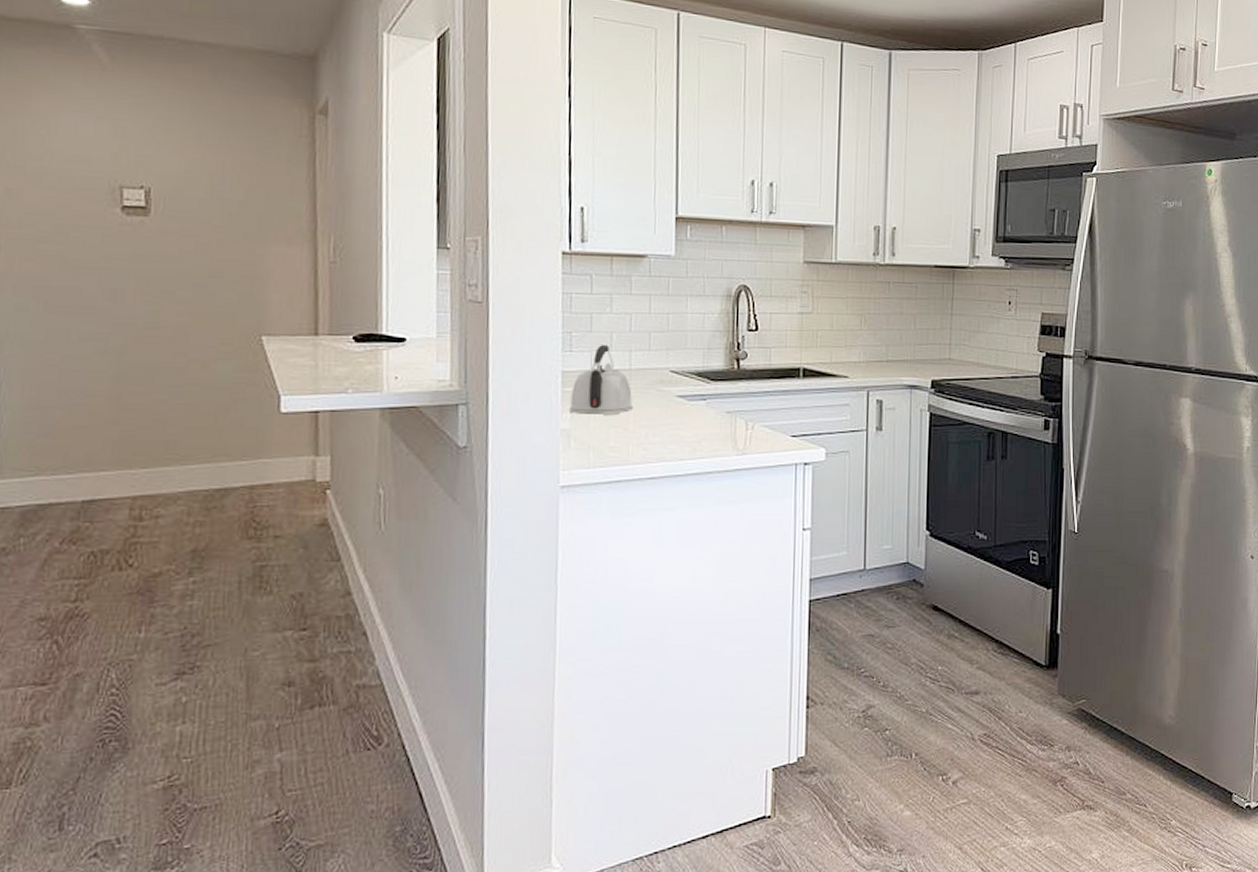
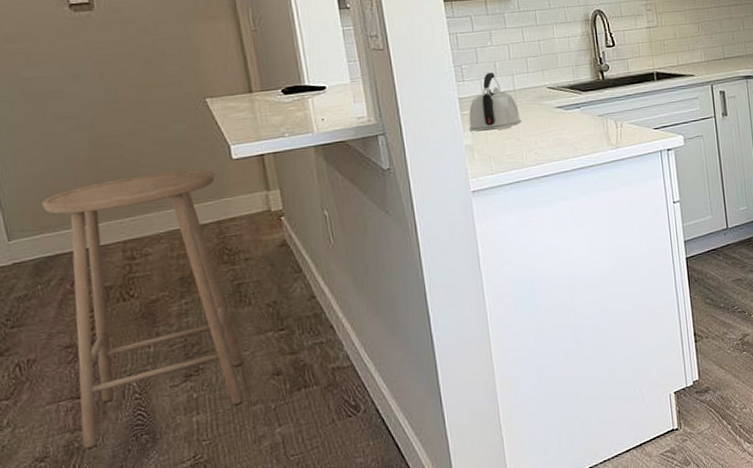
stool: none [36,419,256,750] -> present [42,169,244,449]

